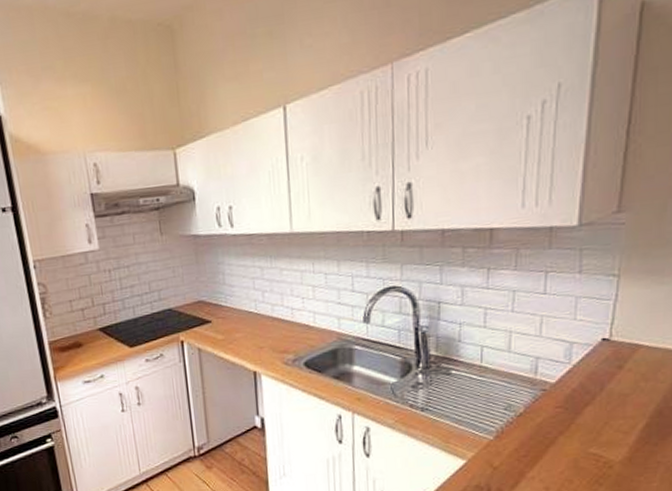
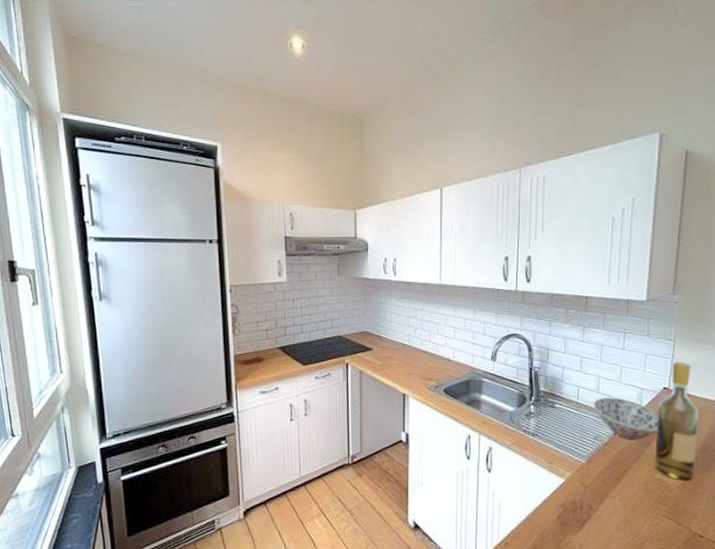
bowl: none [503,356,596,409] -> present [593,397,660,441]
bottle: none [589,303,654,455] -> present [655,362,700,482]

